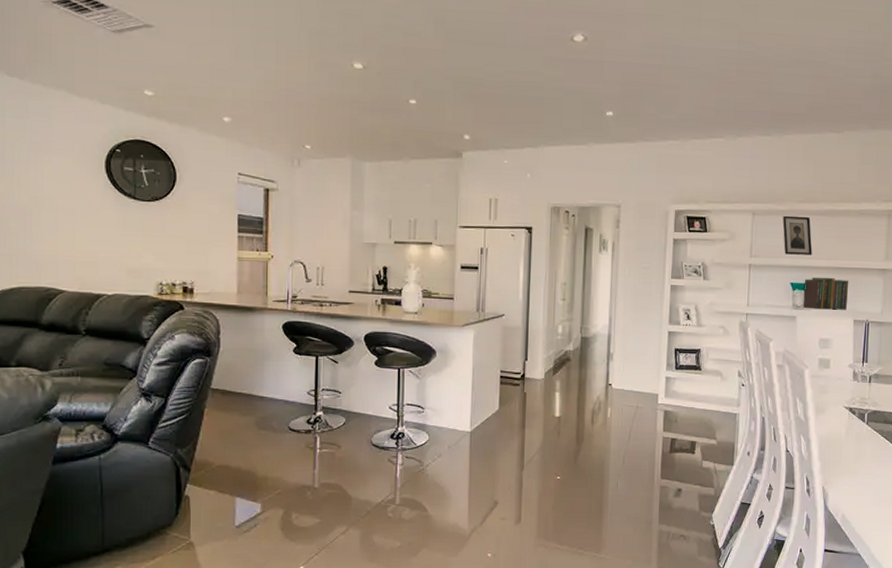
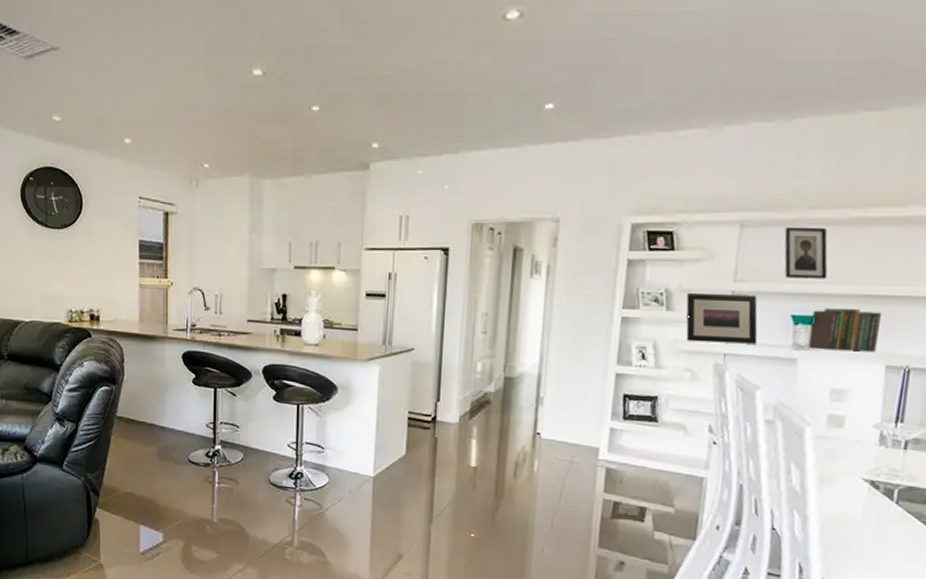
picture frame: none [717,266,769,306] -> present [686,293,758,344]

